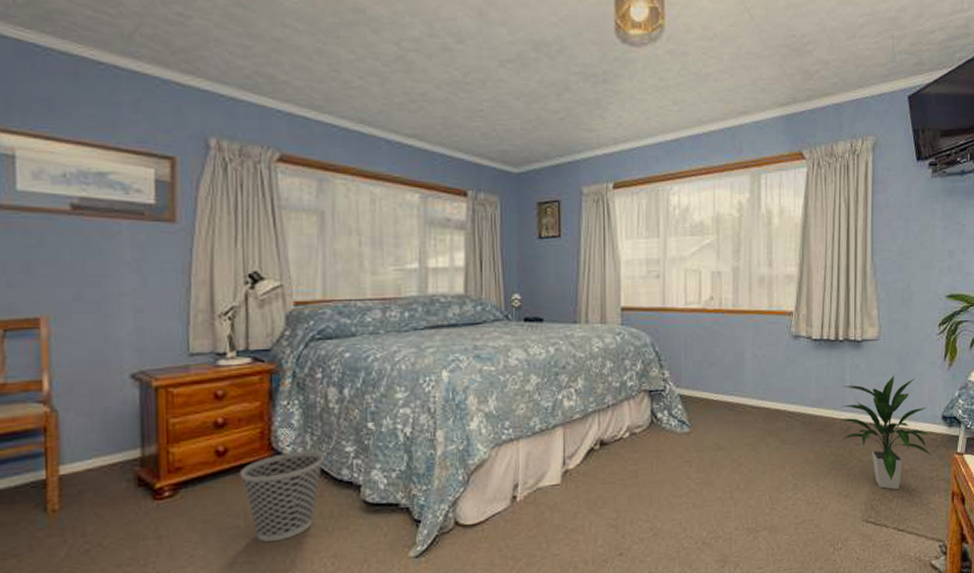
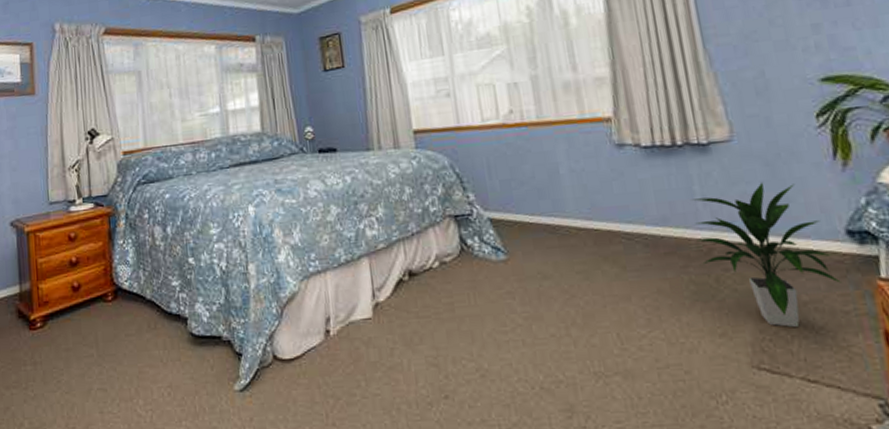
wastebasket: present [239,450,325,543] -> none [90,285,156,371]

